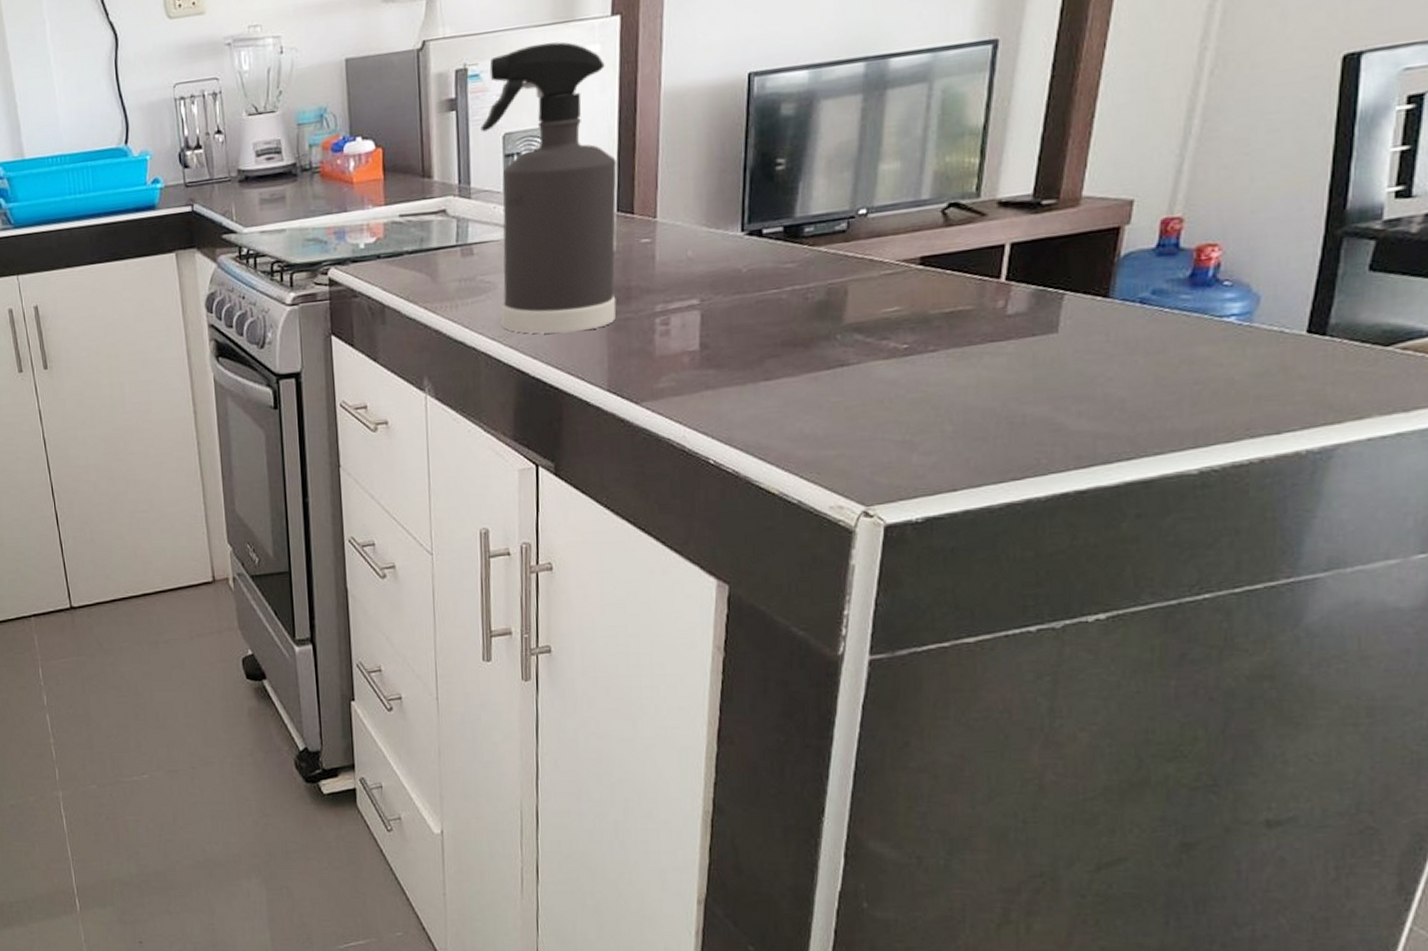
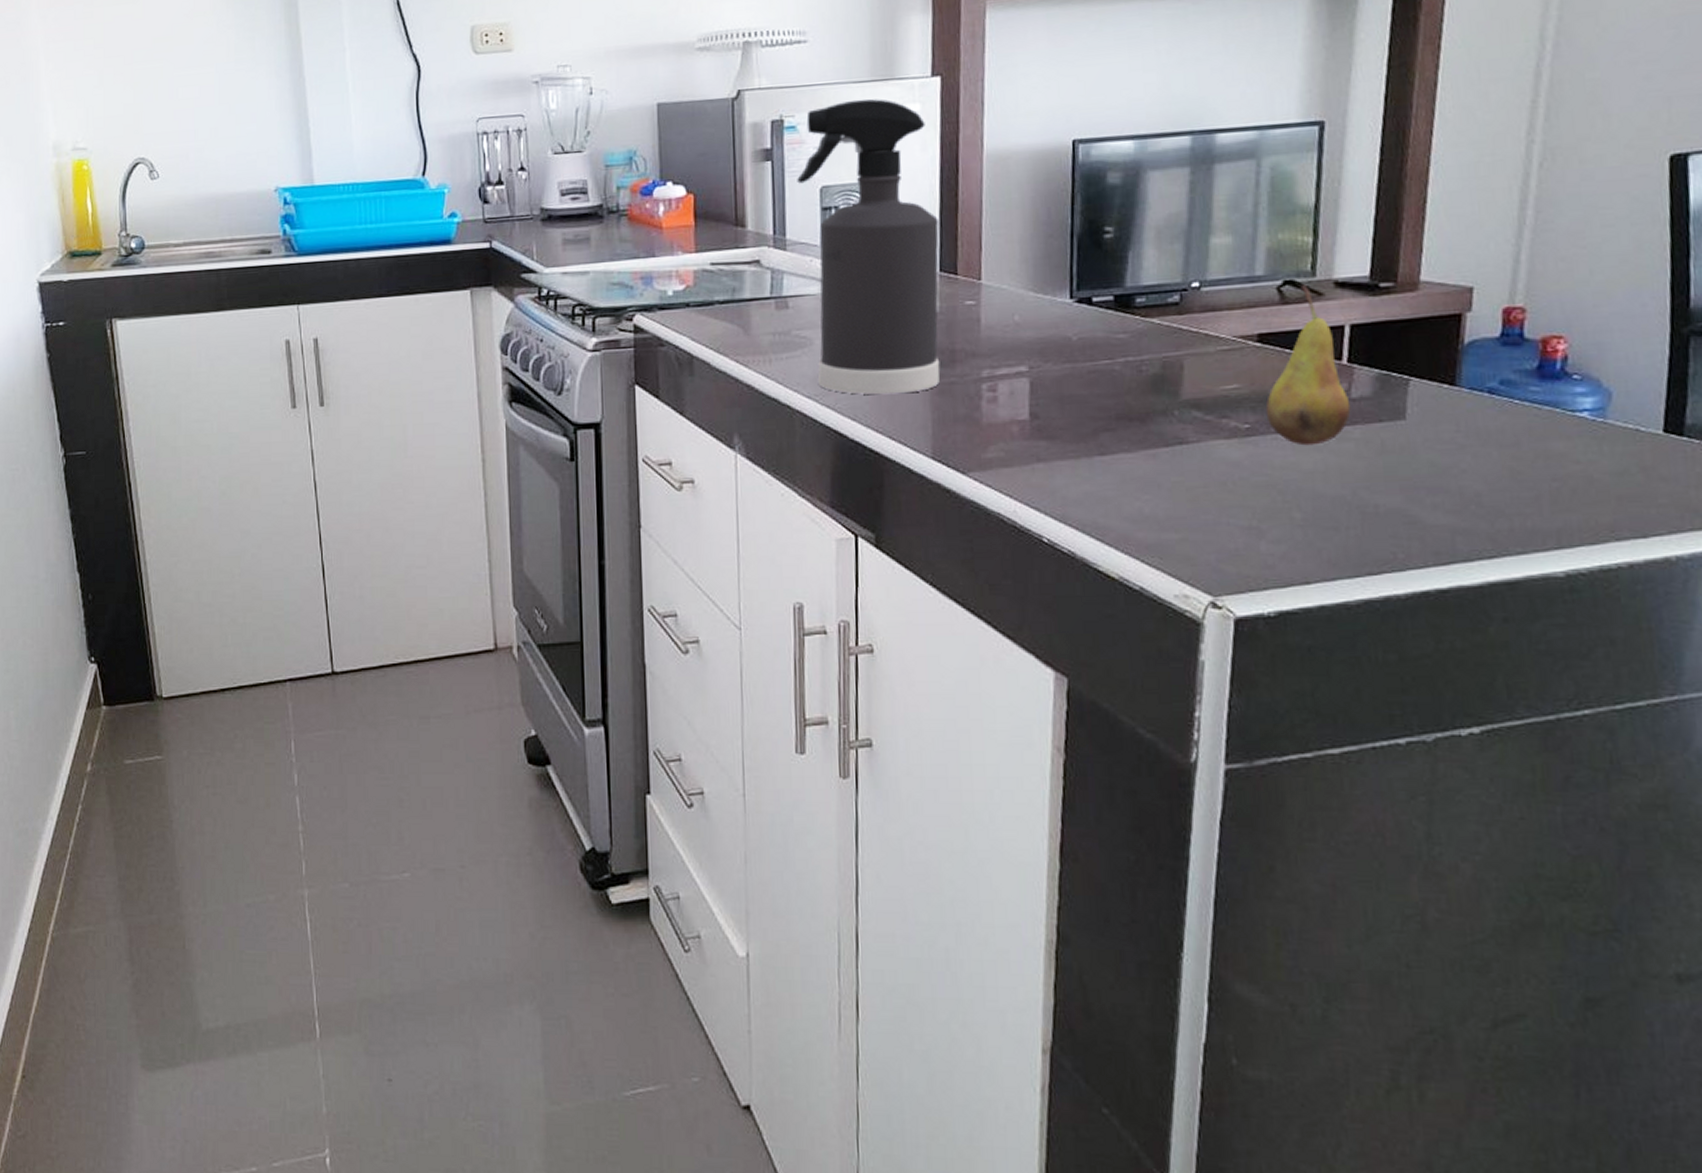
fruit: none [924,205,1006,362] -> present [1265,284,1351,446]

